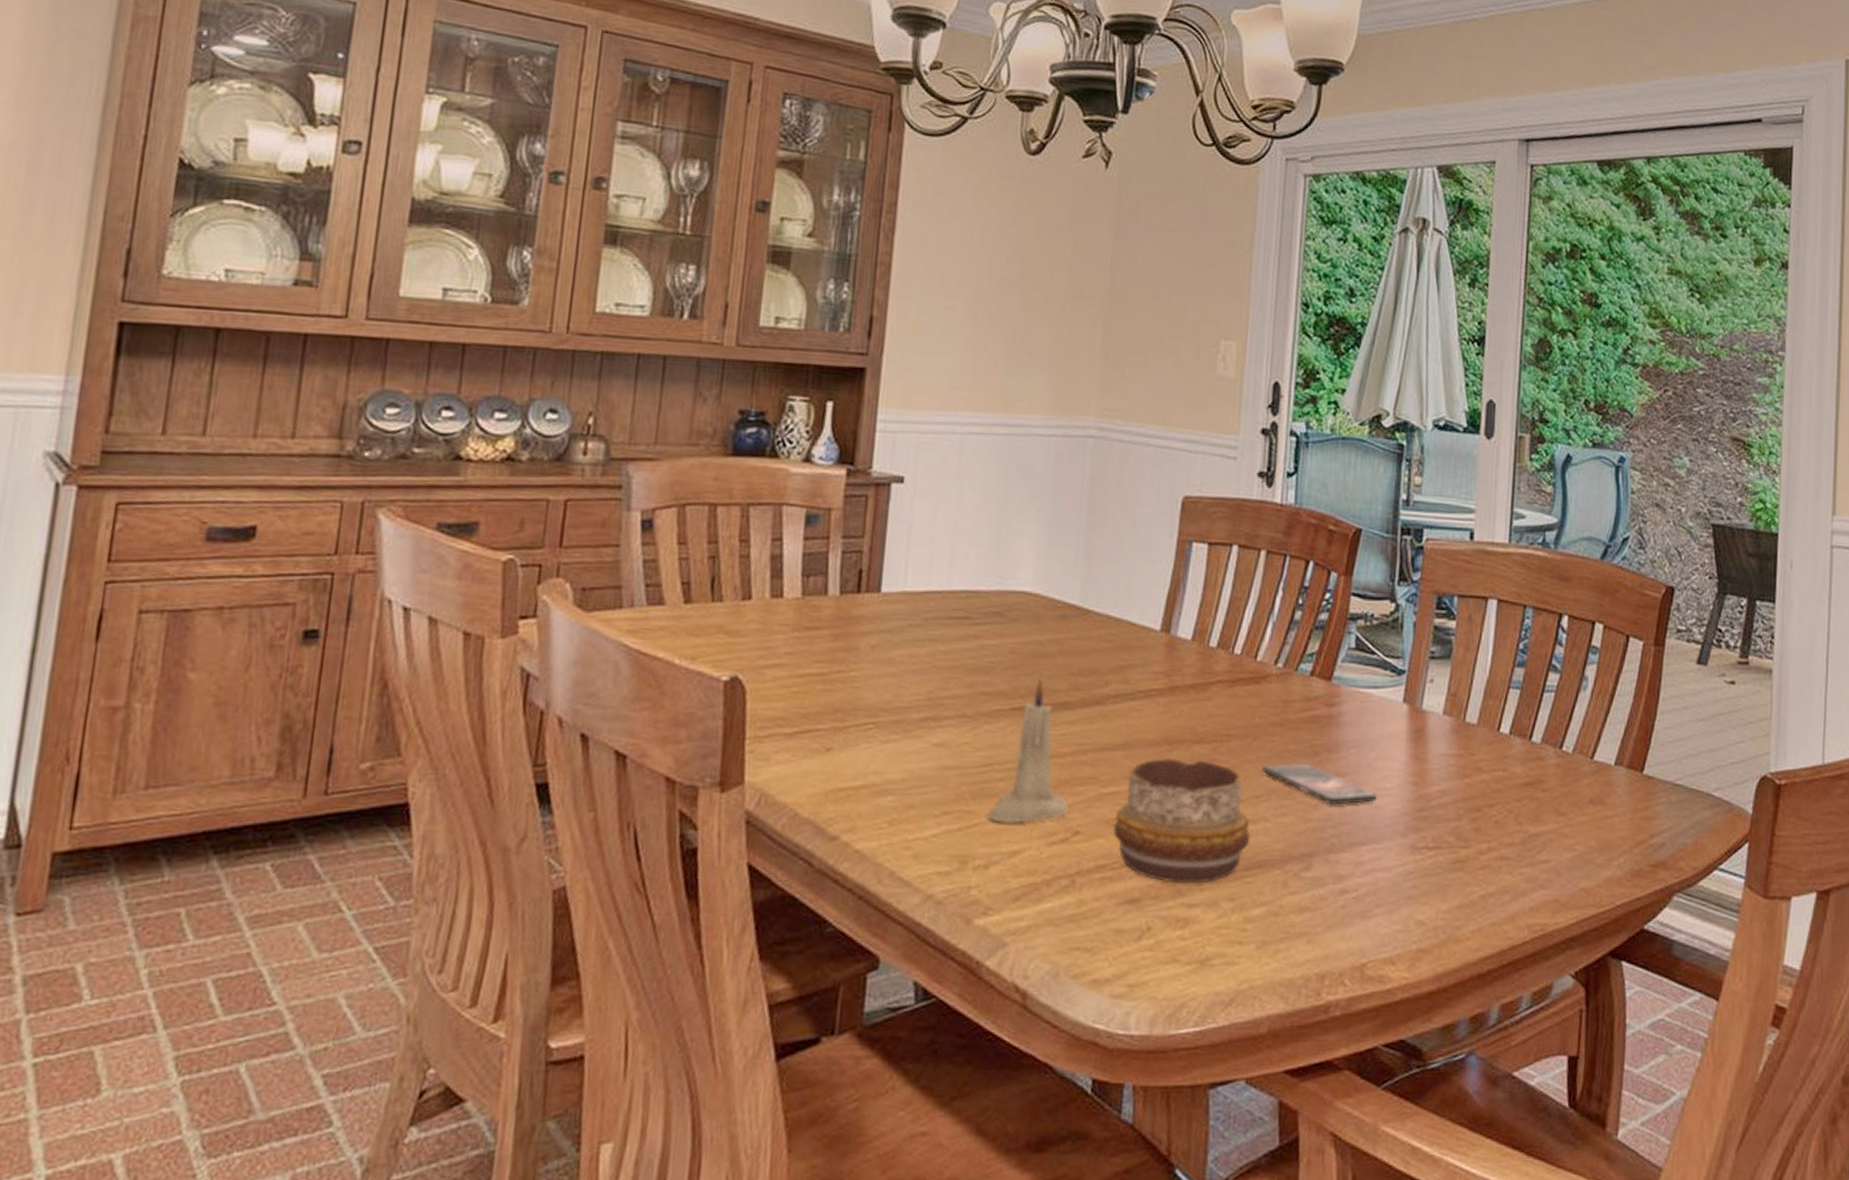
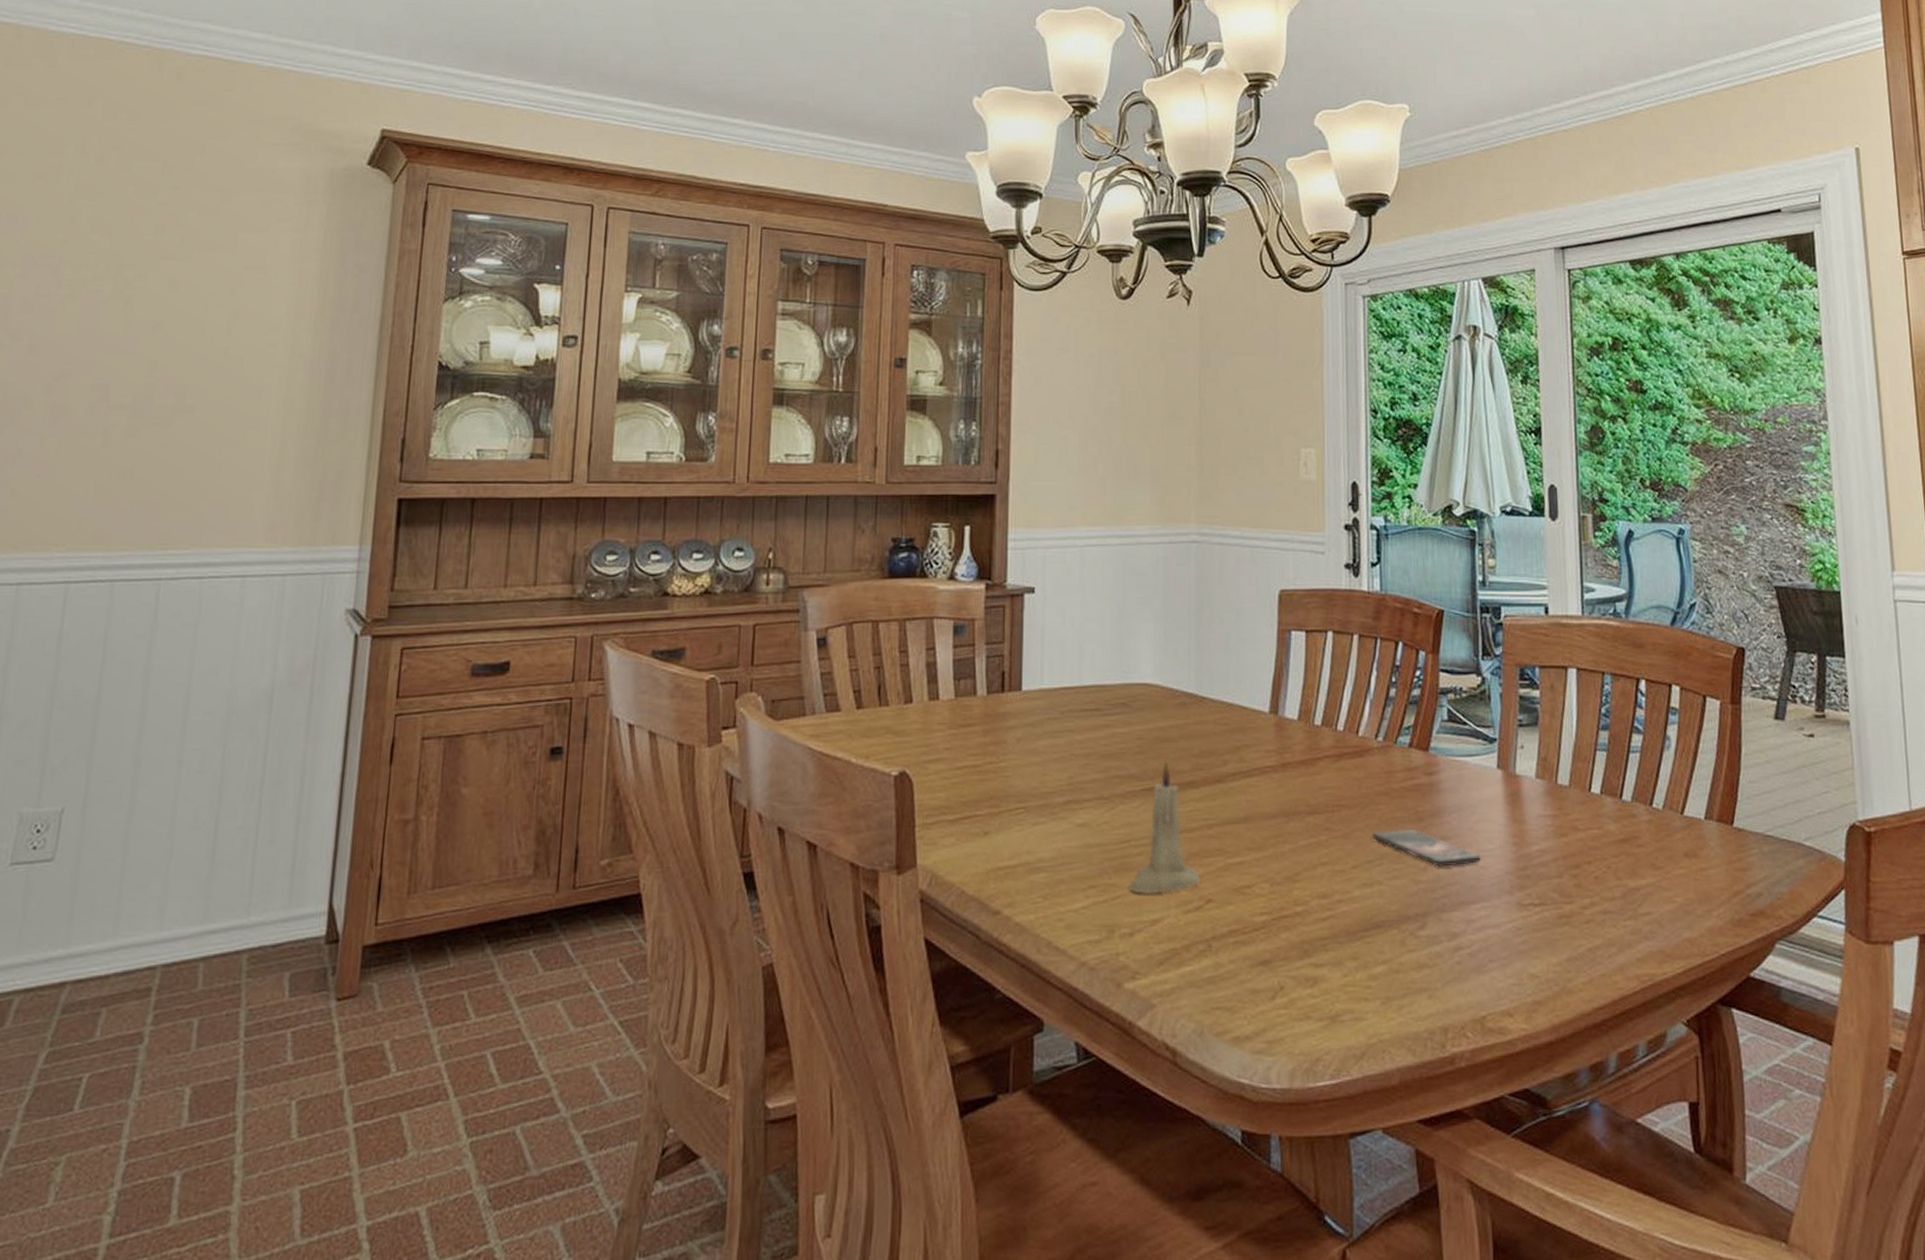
decorative bowl: present [1112,757,1251,884] -> none [1241,828,1367,945]

